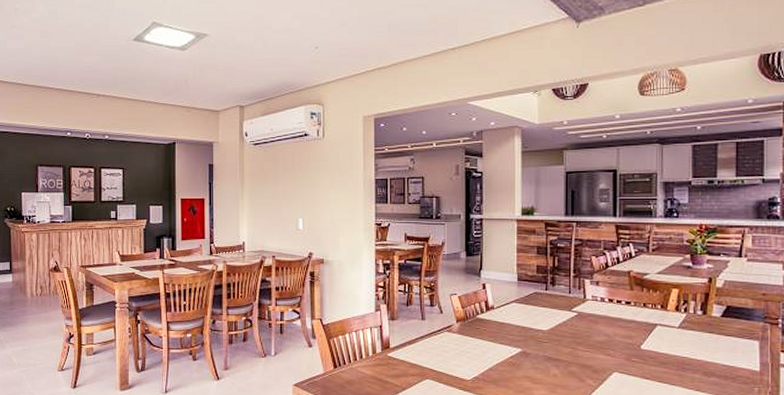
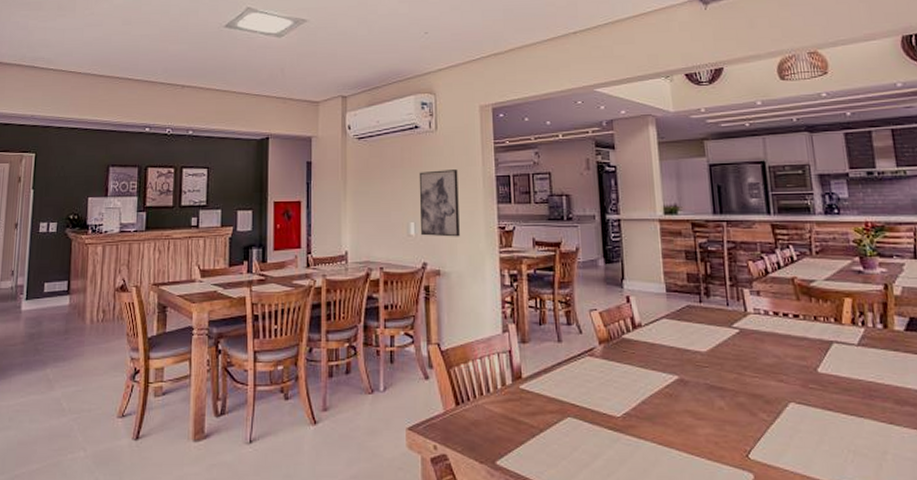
wall art: none [307,173,342,231] -> present [419,170,460,237]

